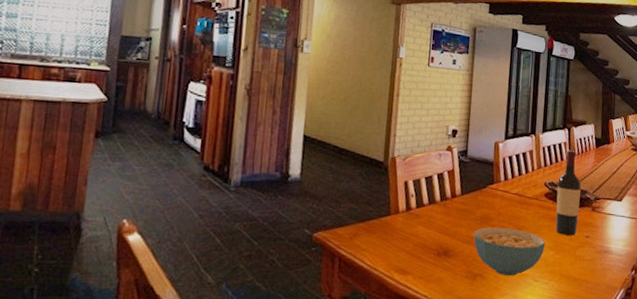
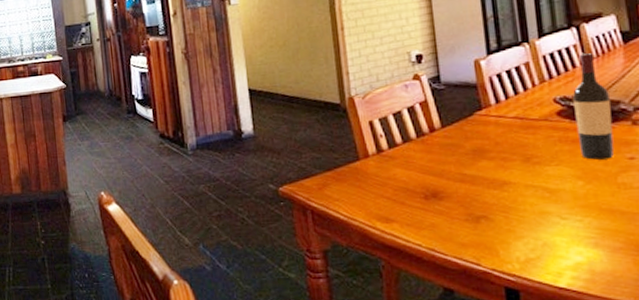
cereal bowl: present [474,227,546,277] -> none [466,159,570,216]

